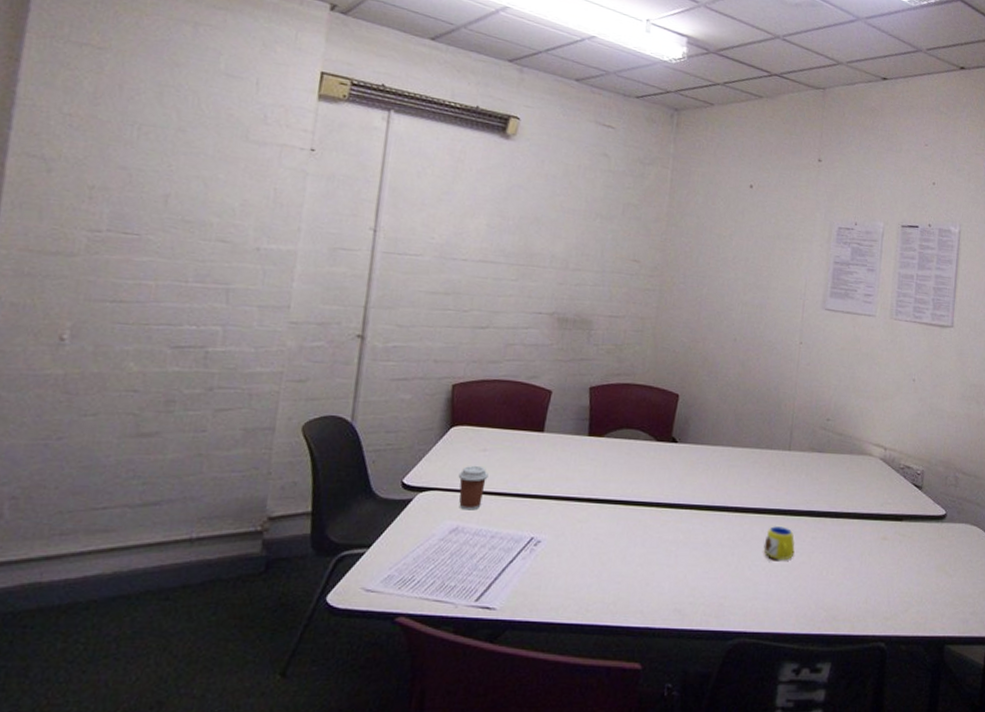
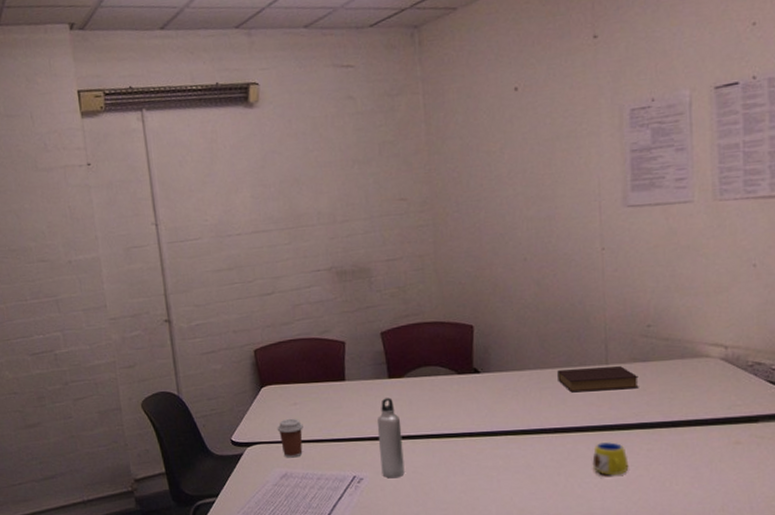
water bottle: none [561,456,592,544] -> present [376,397,405,478]
book: none [746,450,814,477] -> present [557,366,639,393]

